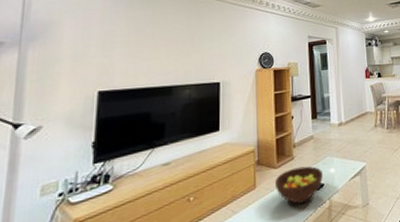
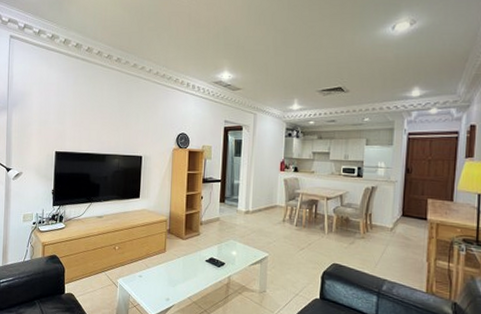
fruit bowl: present [275,166,323,205] -> none [182,242,225,275]

